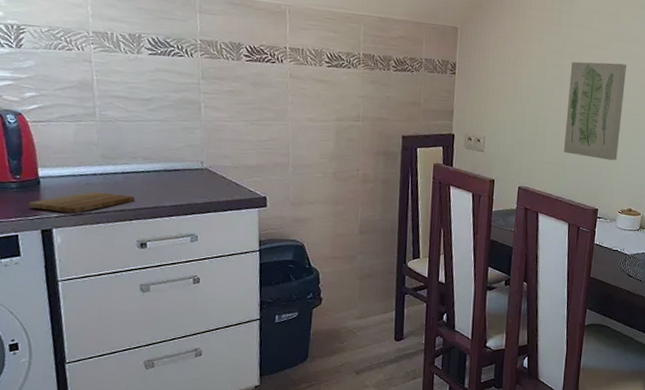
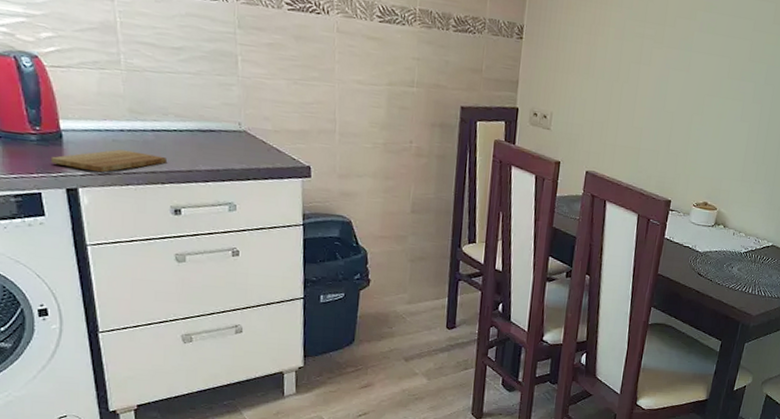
wall art: present [564,61,627,160] -> none [638,32,715,148]

